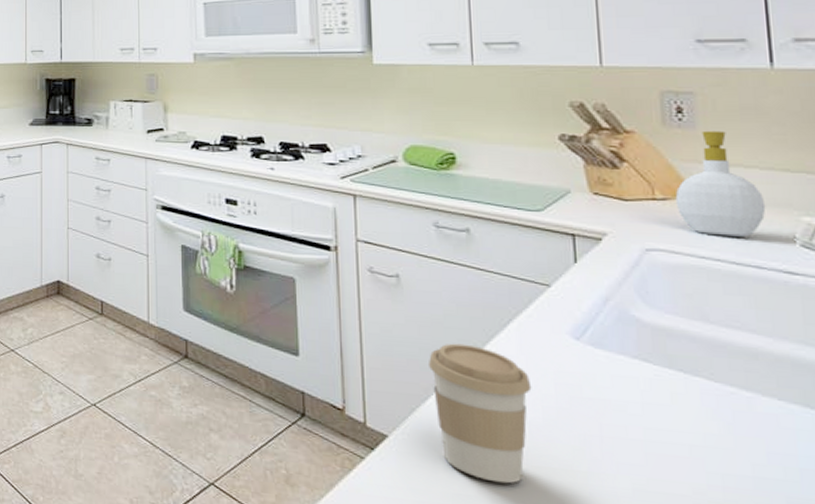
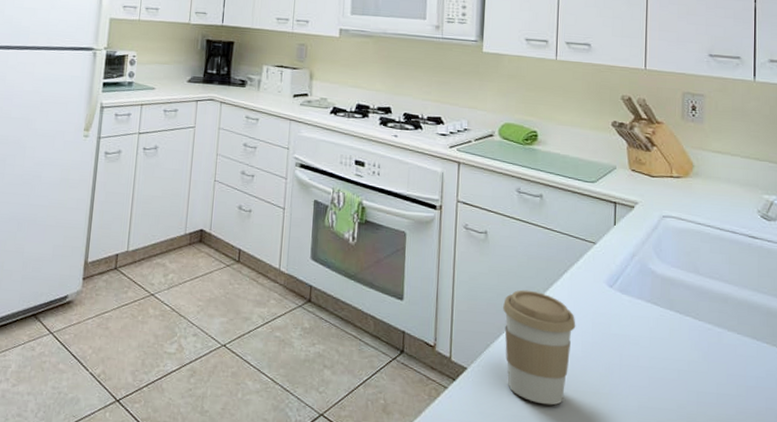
soap bottle: present [675,130,766,237] -> none [685,125,742,209]

